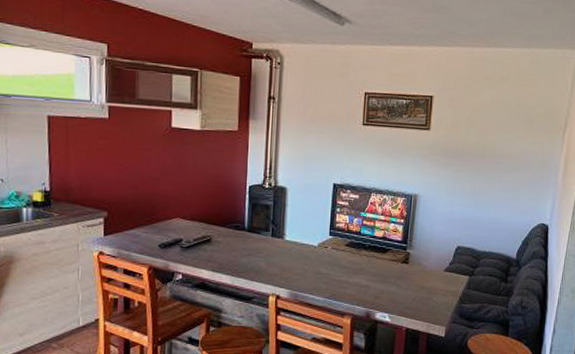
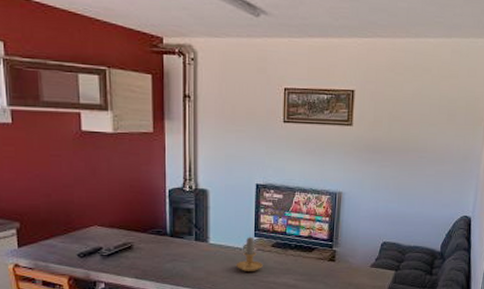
candle: none [309,235,337,270] -> present [235,236,264,271]

